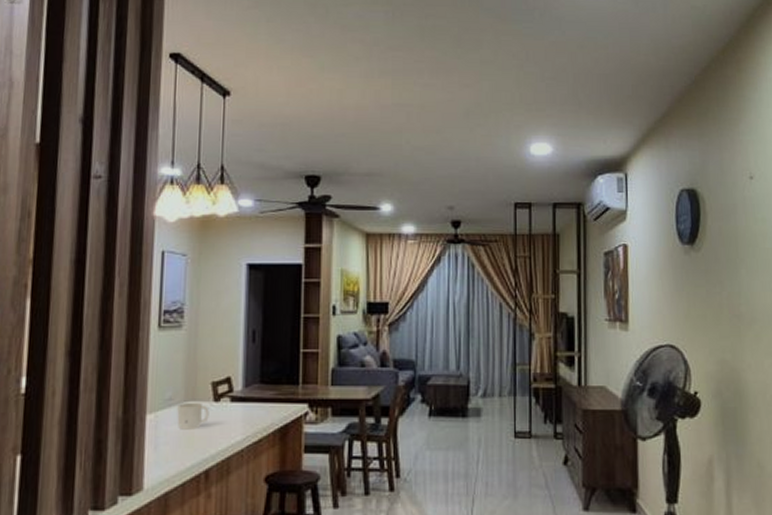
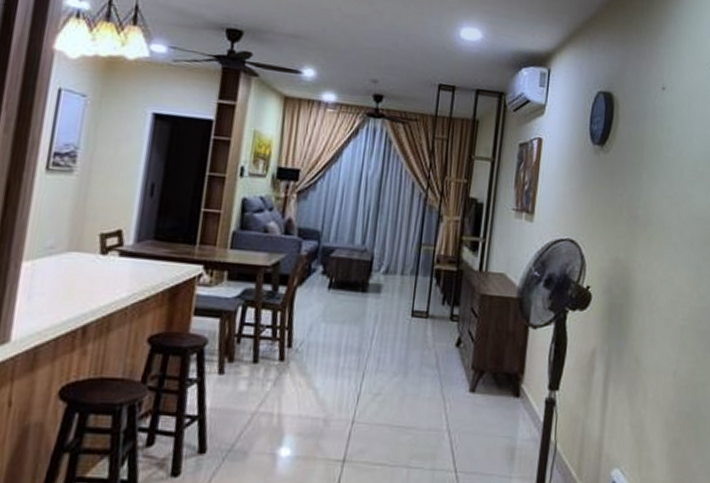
mug: present [177,402,210,430] -> none [56,252,95,282]

